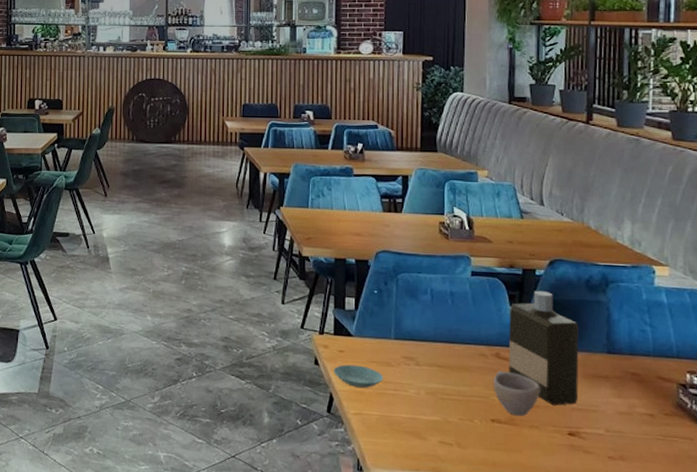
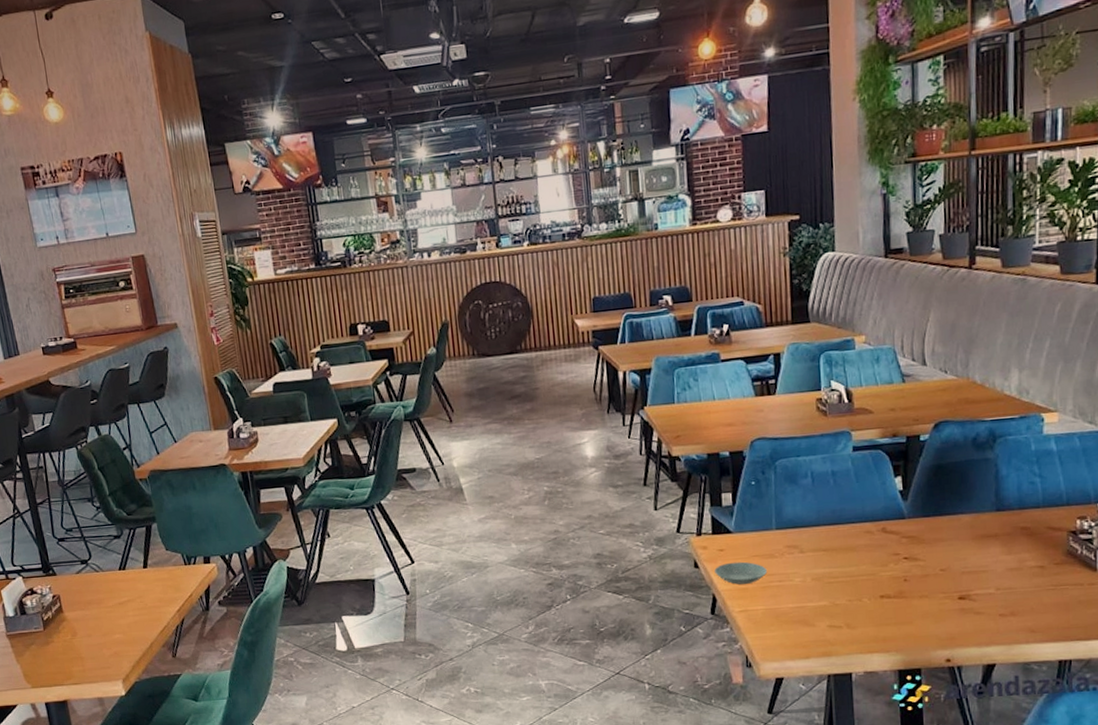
cup: present [493,370,540,417] -> none [880,545,929,589]
bottle: present [508,290,579,406] -> none [894,456,968,572]

